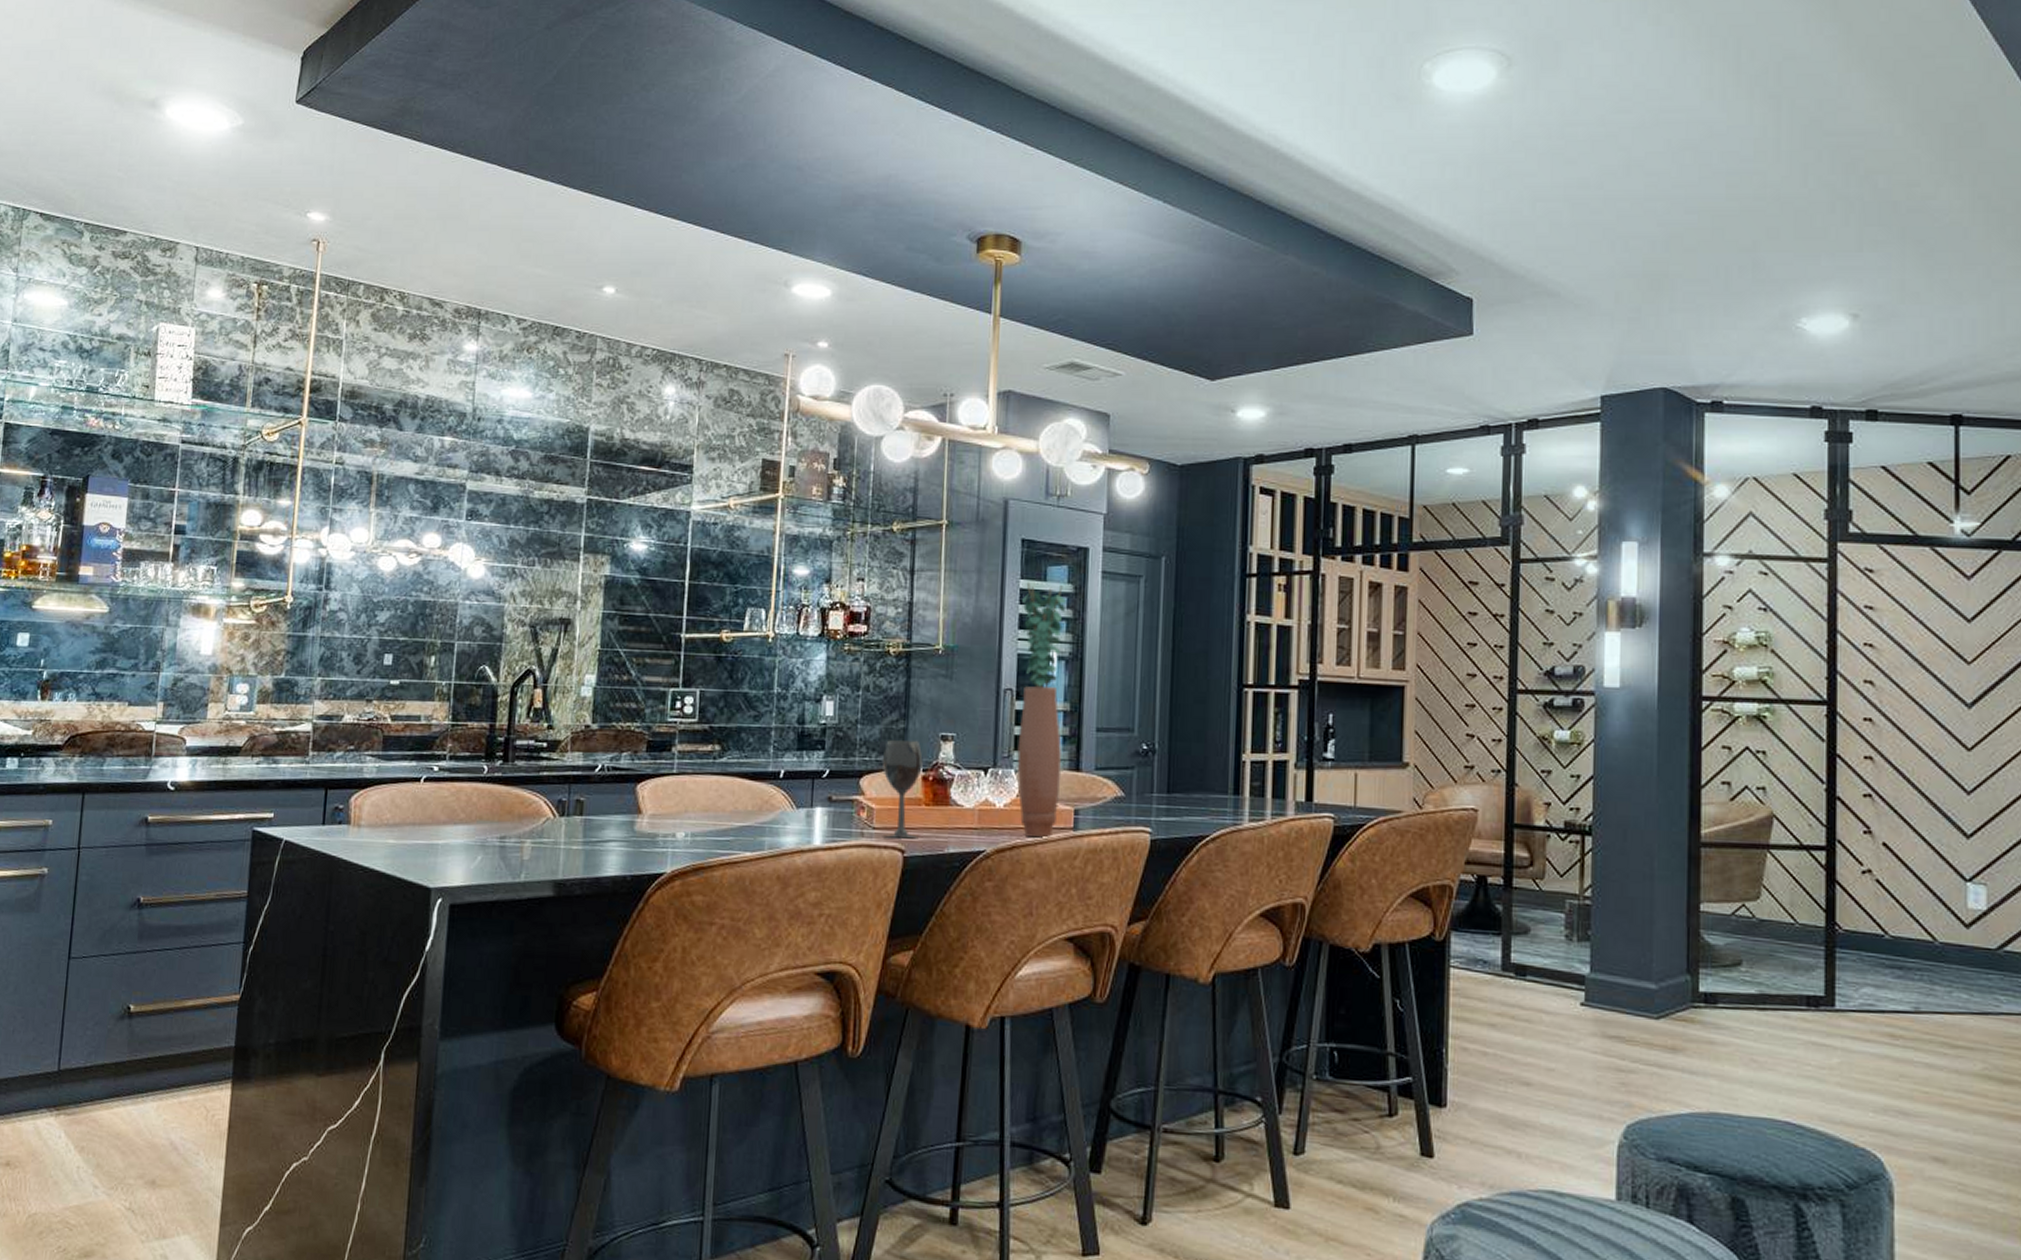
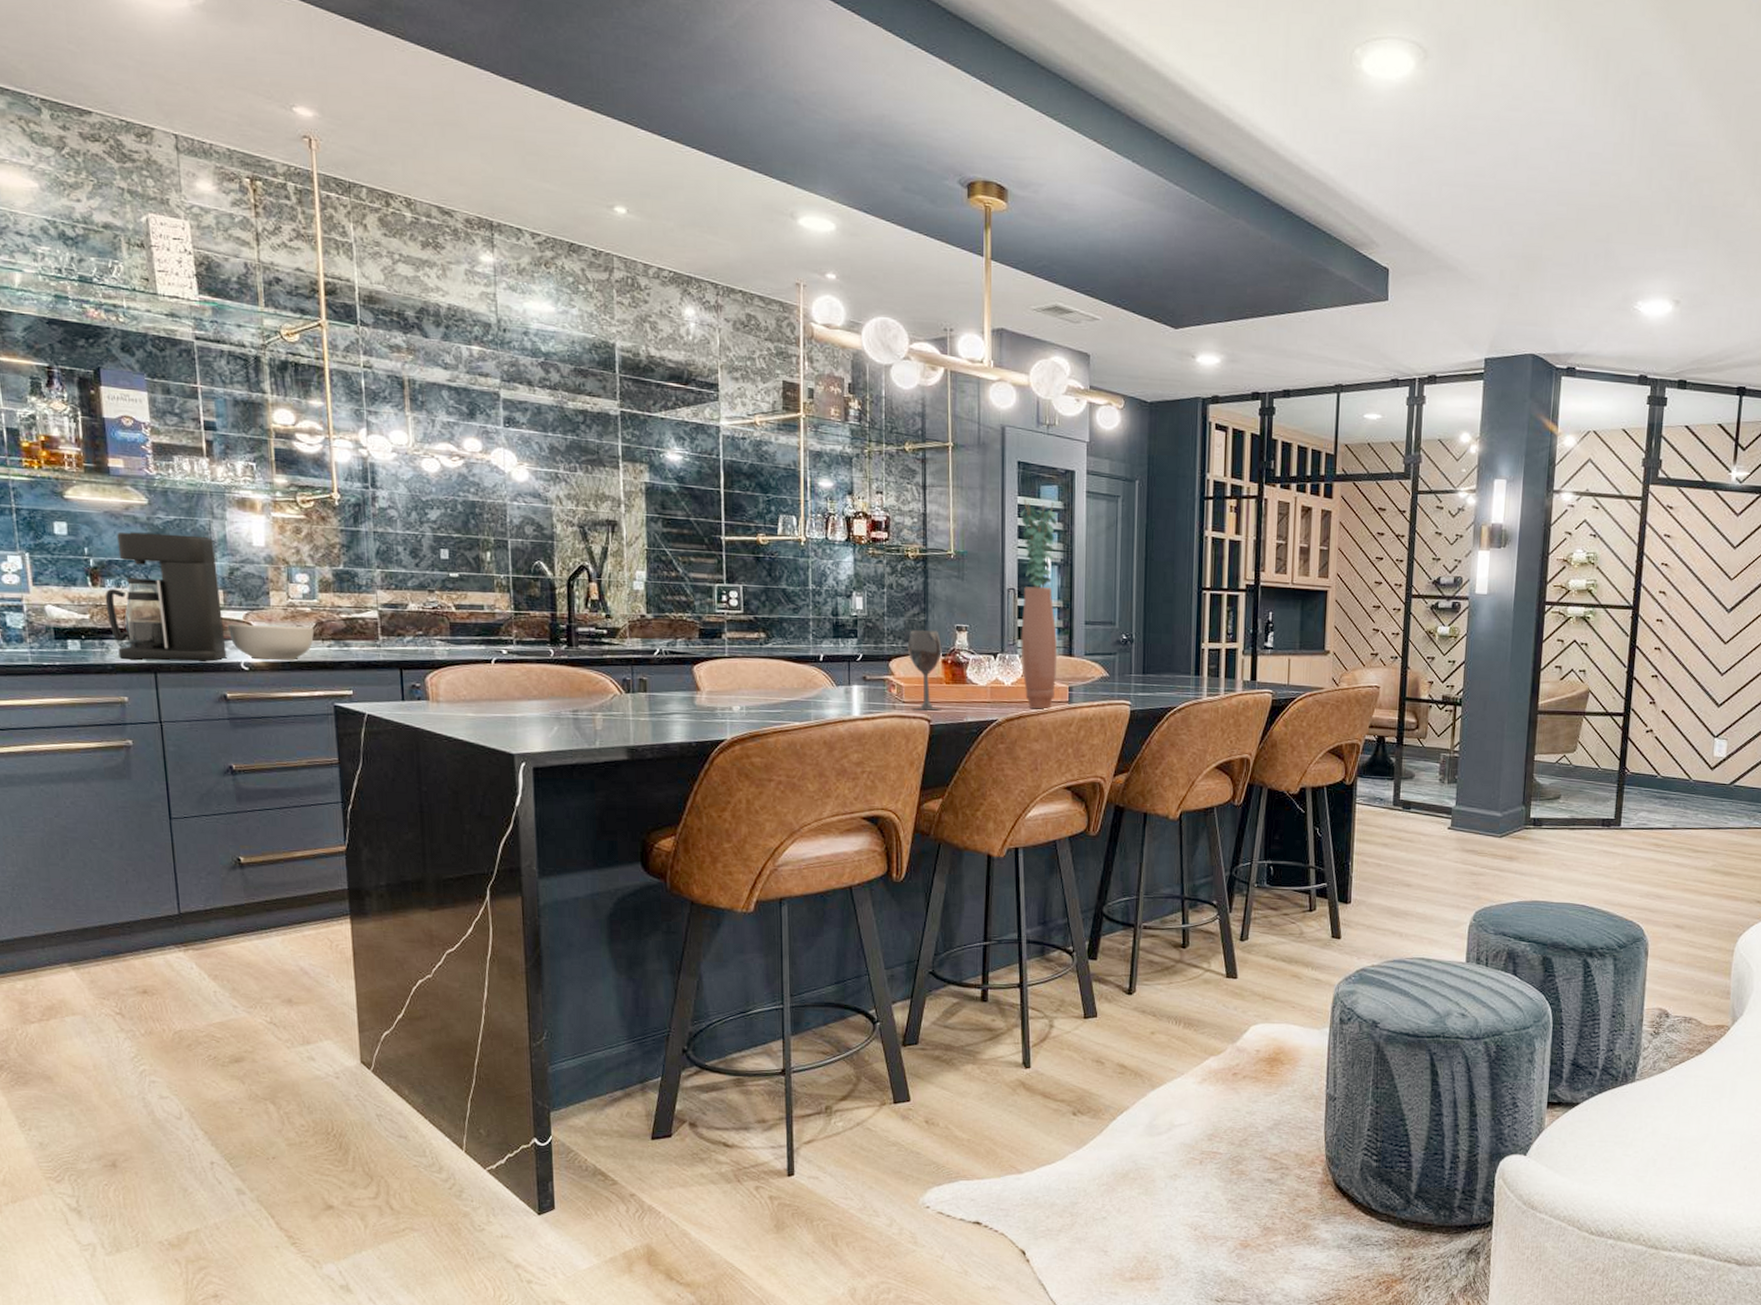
coffee maker: none [49,642,163,782] -> present [105,532,227,663]
bowl: none [161,739,246,780] -> present [227,624,315,661]

